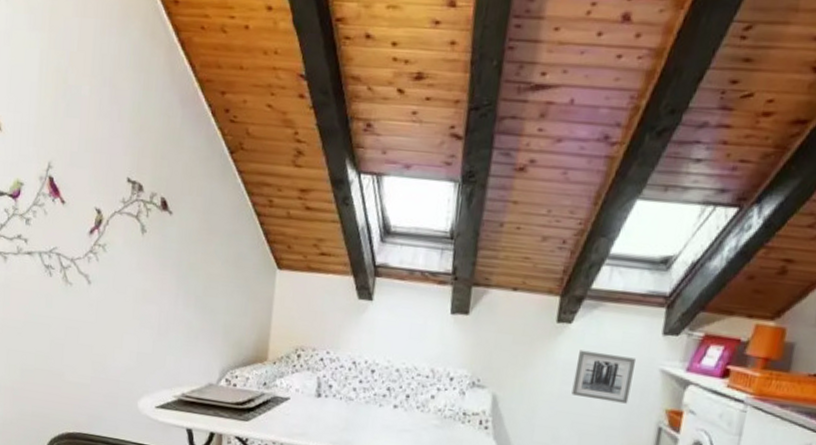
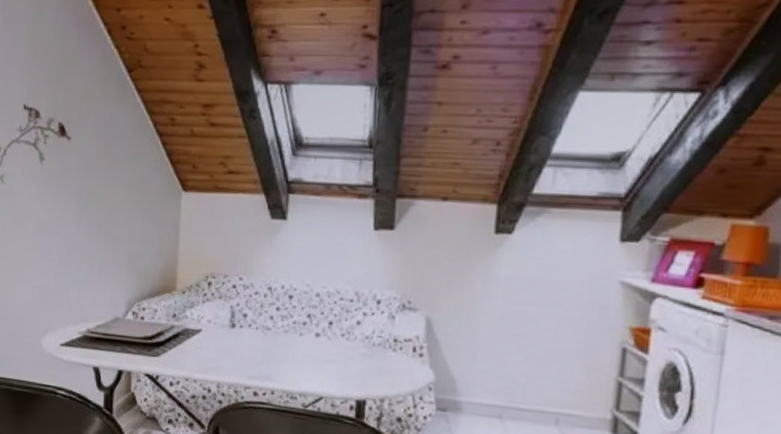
wall art: present [571,350,637,404] -> none [517,263,591,322]

